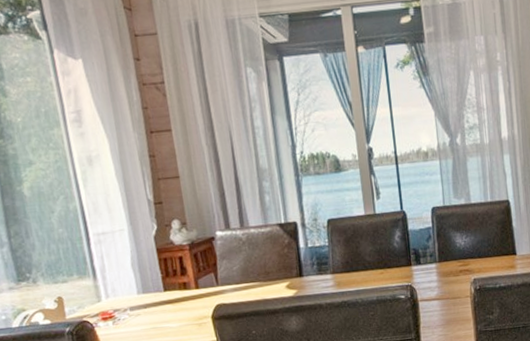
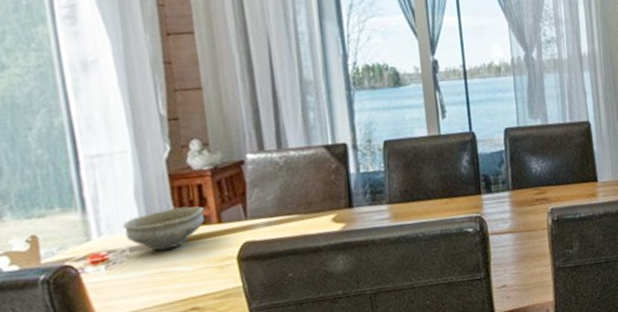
bowl: none [124,274,186,310] -> present [122,206,205,251]

